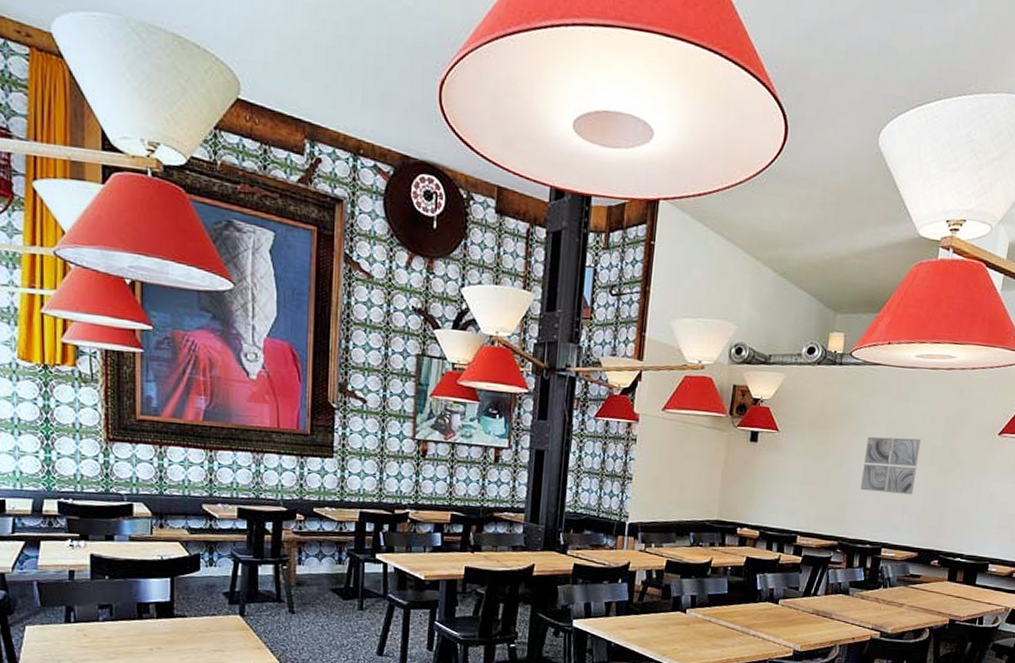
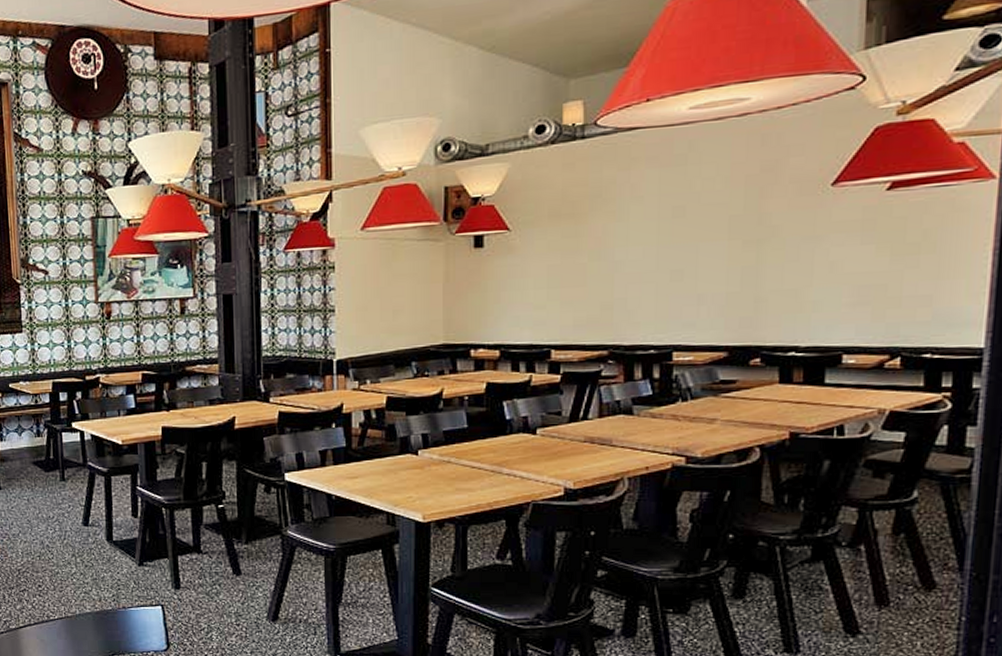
wall art: present [860,436,922,495] -> none [631,209,713,285]

